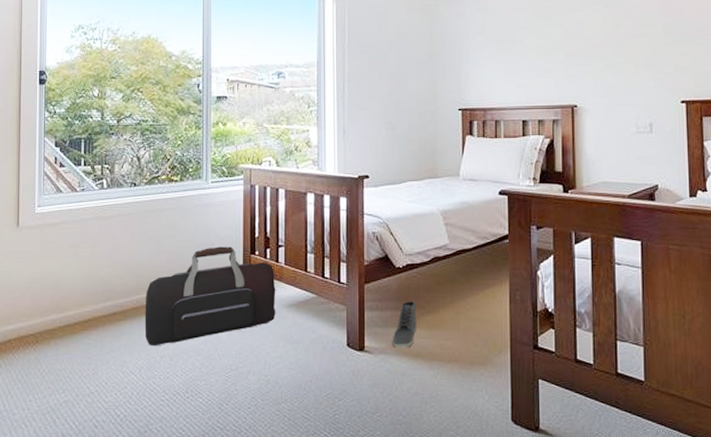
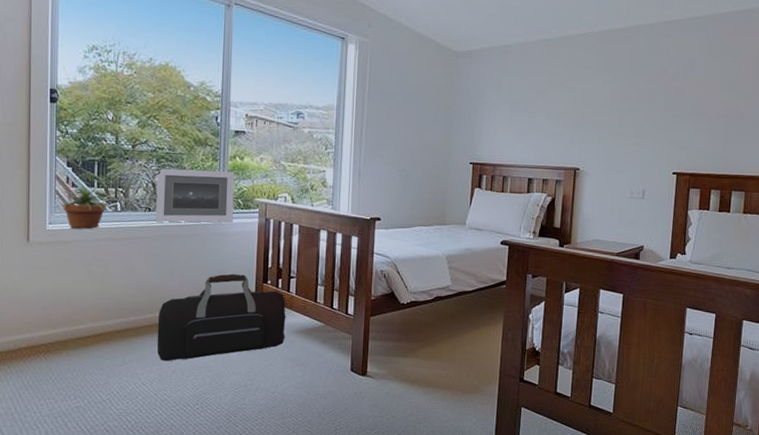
potted plant: none [43,163,101,210] -> present [54,185,115,229]
picture frame: none [141,138,218,197] -> present [155,168,235,223]
sneaker: present [392,301,417,348] -> none [392,334,417,375]

